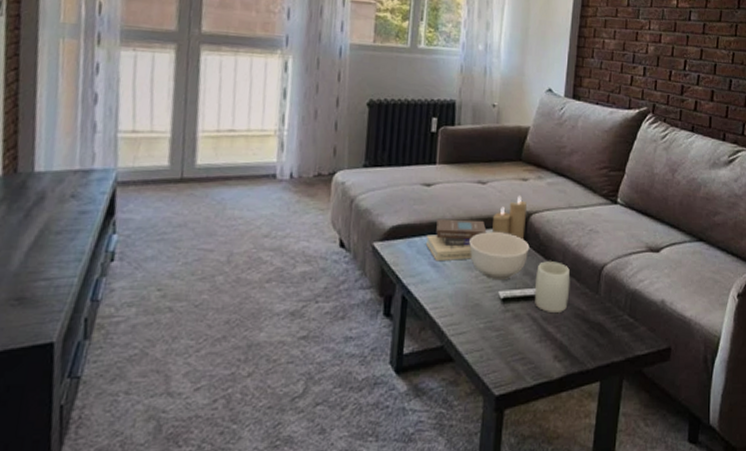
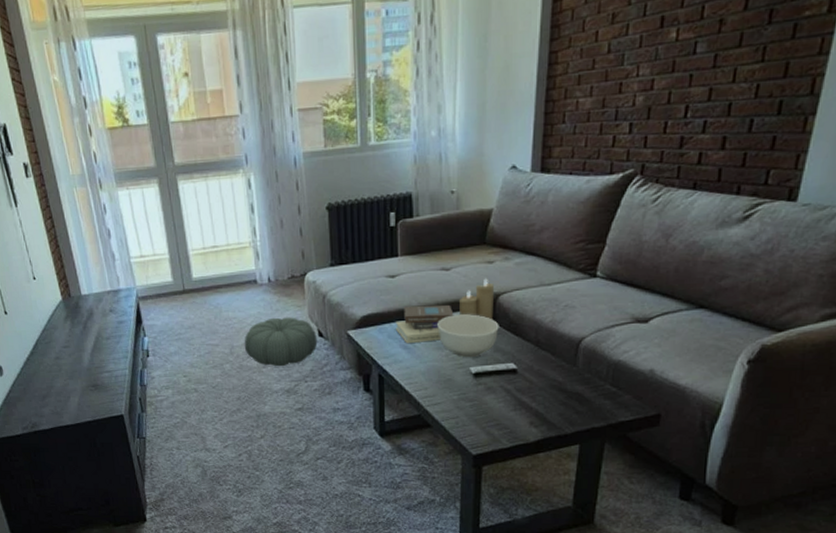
pouf: none [246,221,338,282] -> present [244,317,318,367]
mug: present [534,261,571,312] -> none [506,338,545,384]

